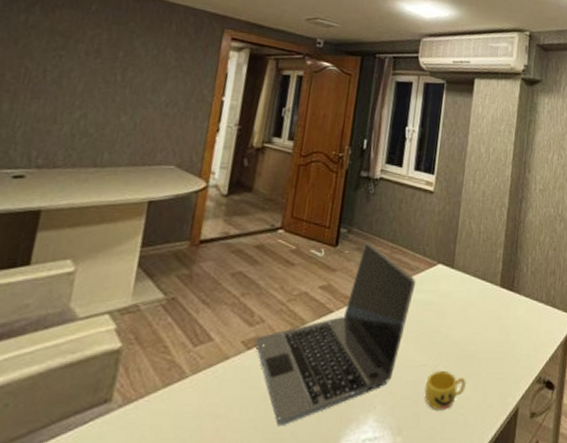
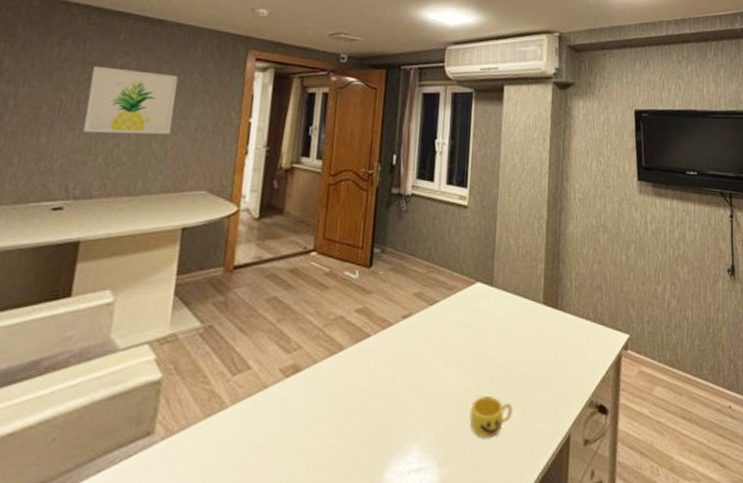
wall art: none [49,35,151,108] -> present [83,66,178,135]
laptop: present [255,241,416,425] -> none [293,261,455,456]

